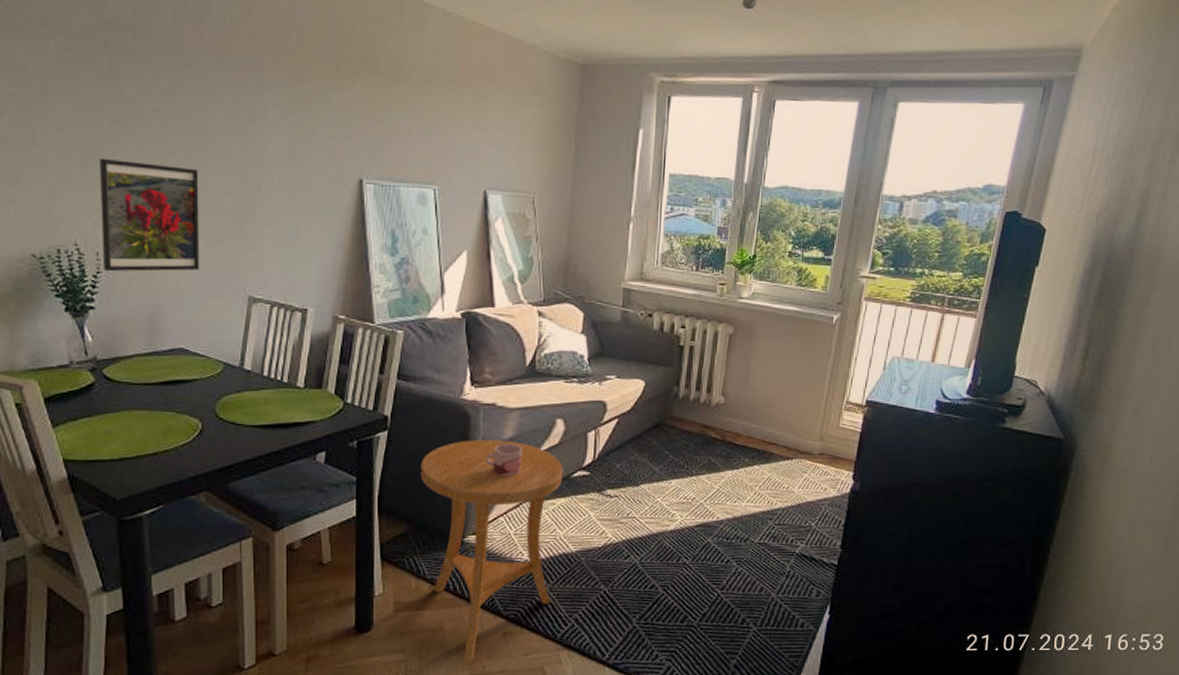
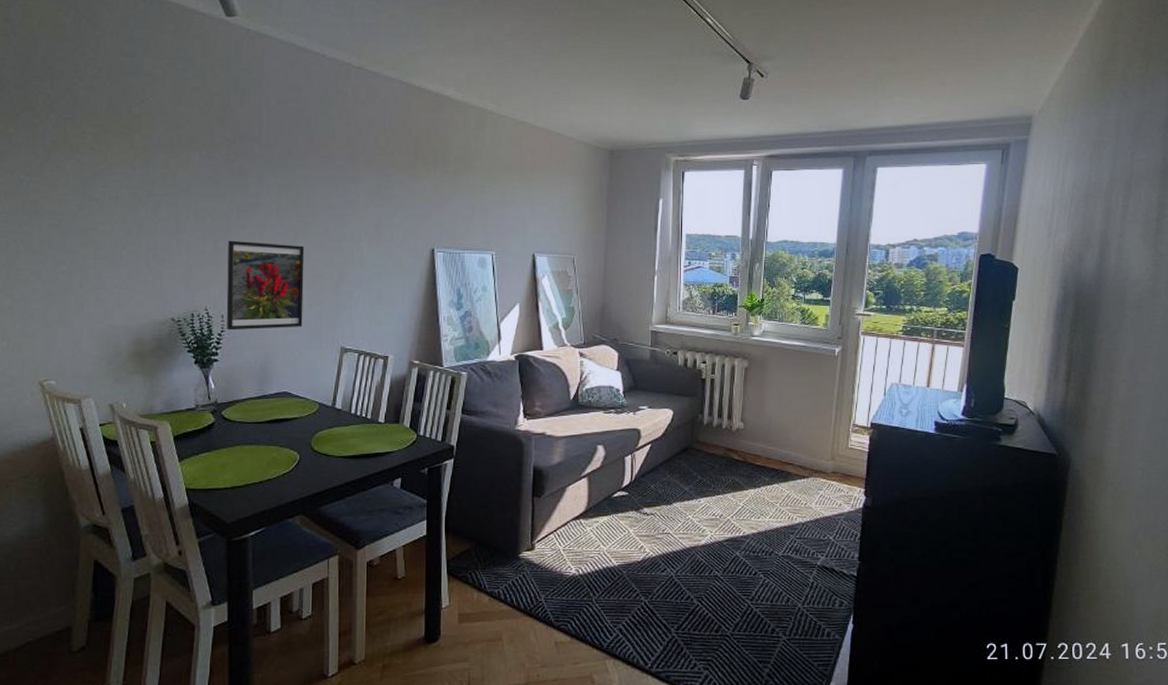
side table: present [420,440,564,664] -> none [481,465,605,673]
mug: present [486,443,523,477] -> none [537,468,569,498]

